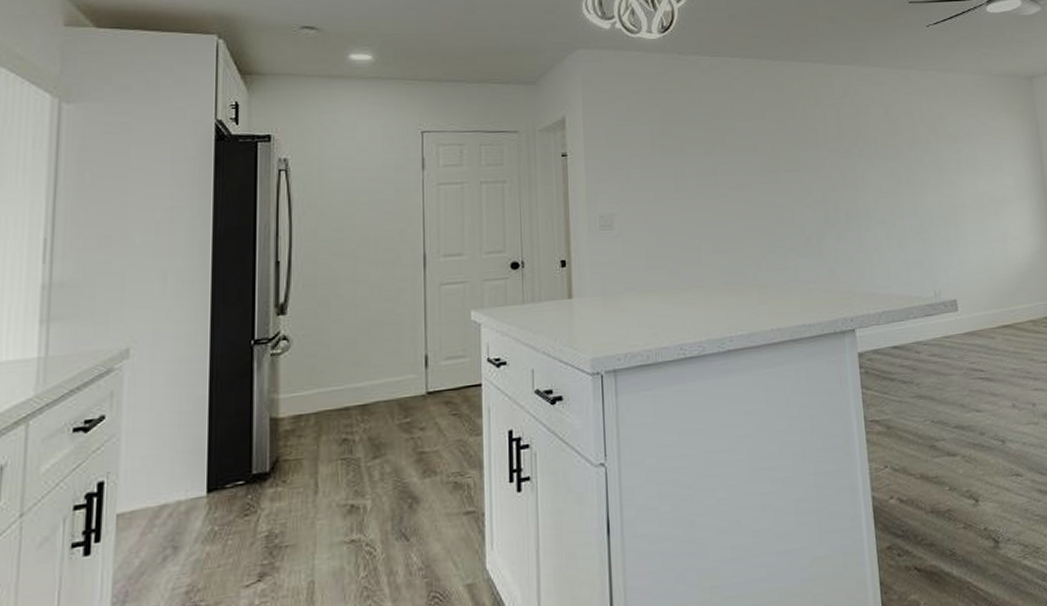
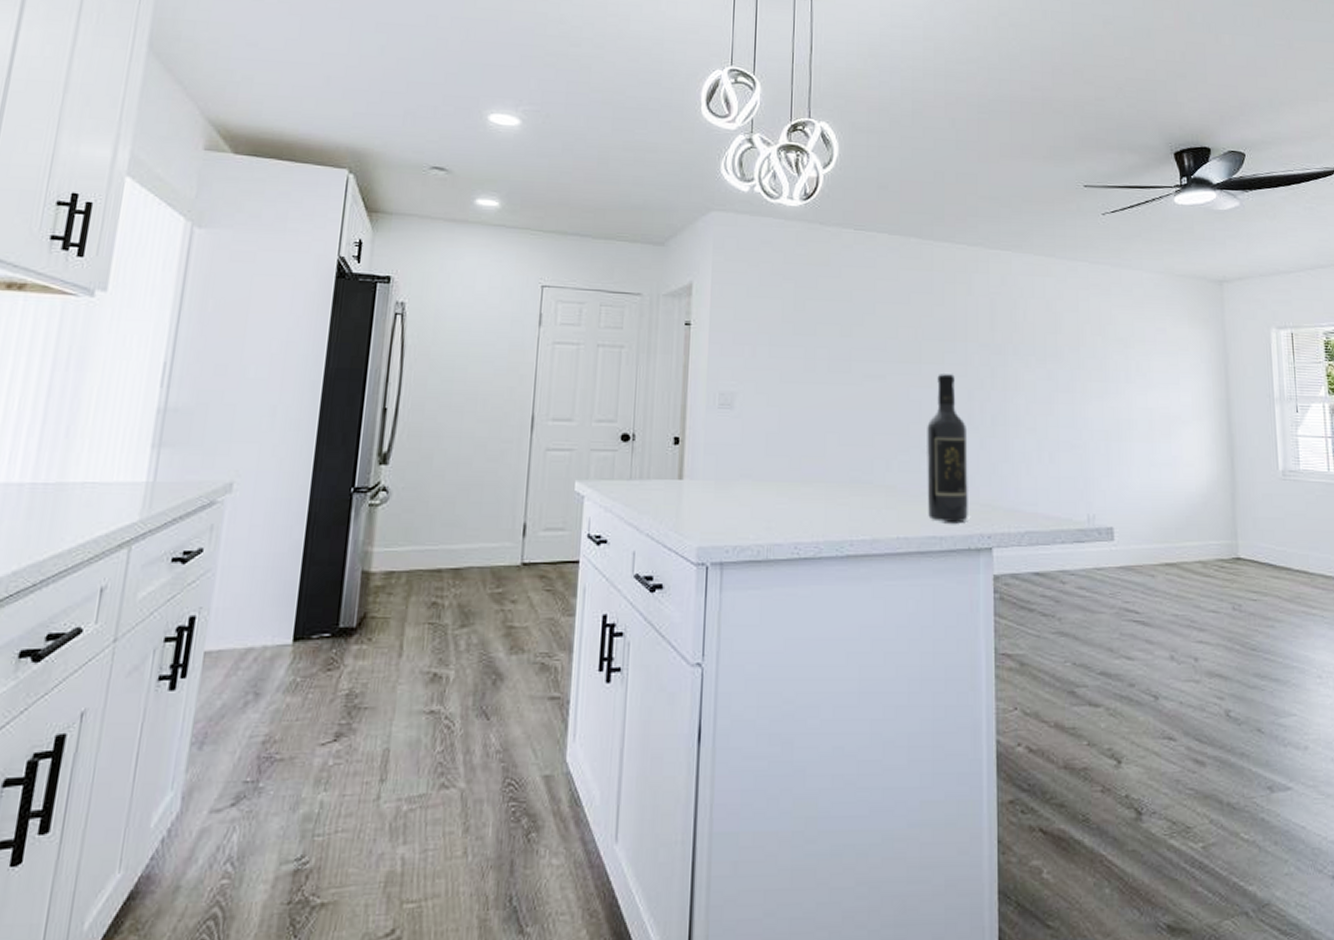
wine bottle: none [789,179,832,312] -> present [927,374,968,522]

